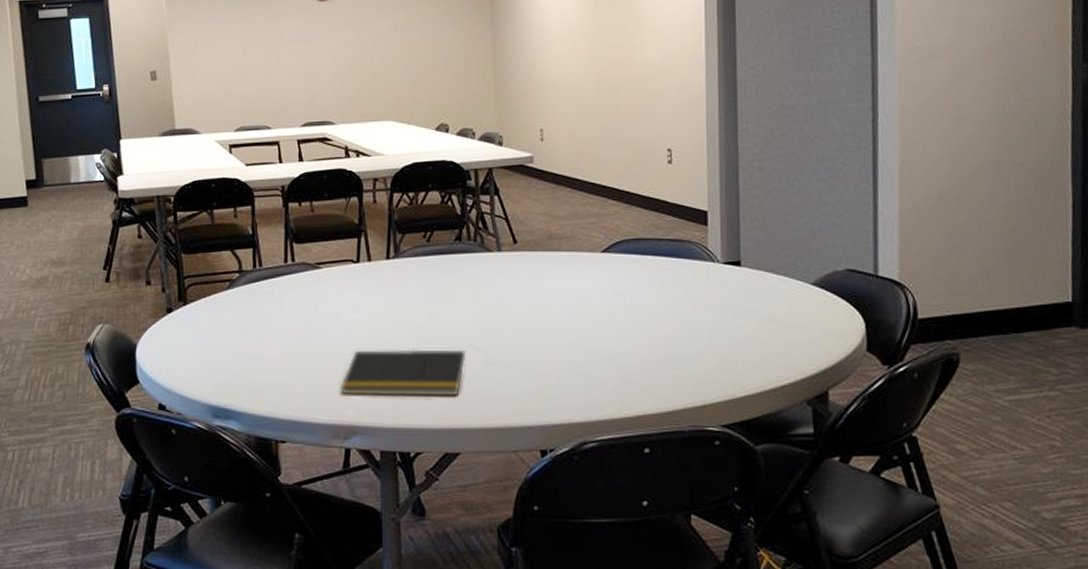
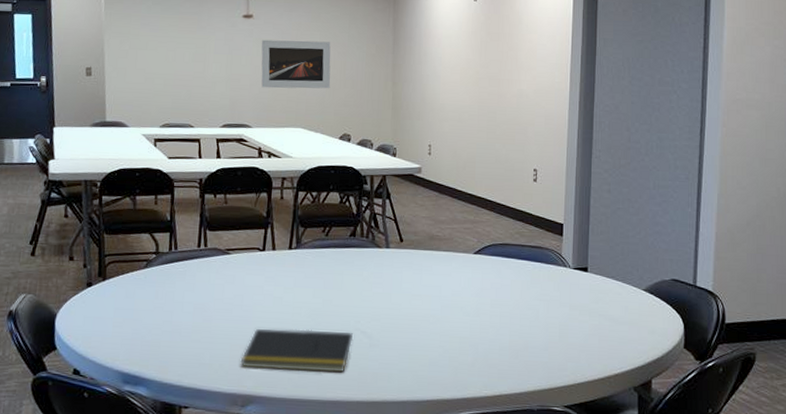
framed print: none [340,20,422,79] -> present [261,39,331,89]

